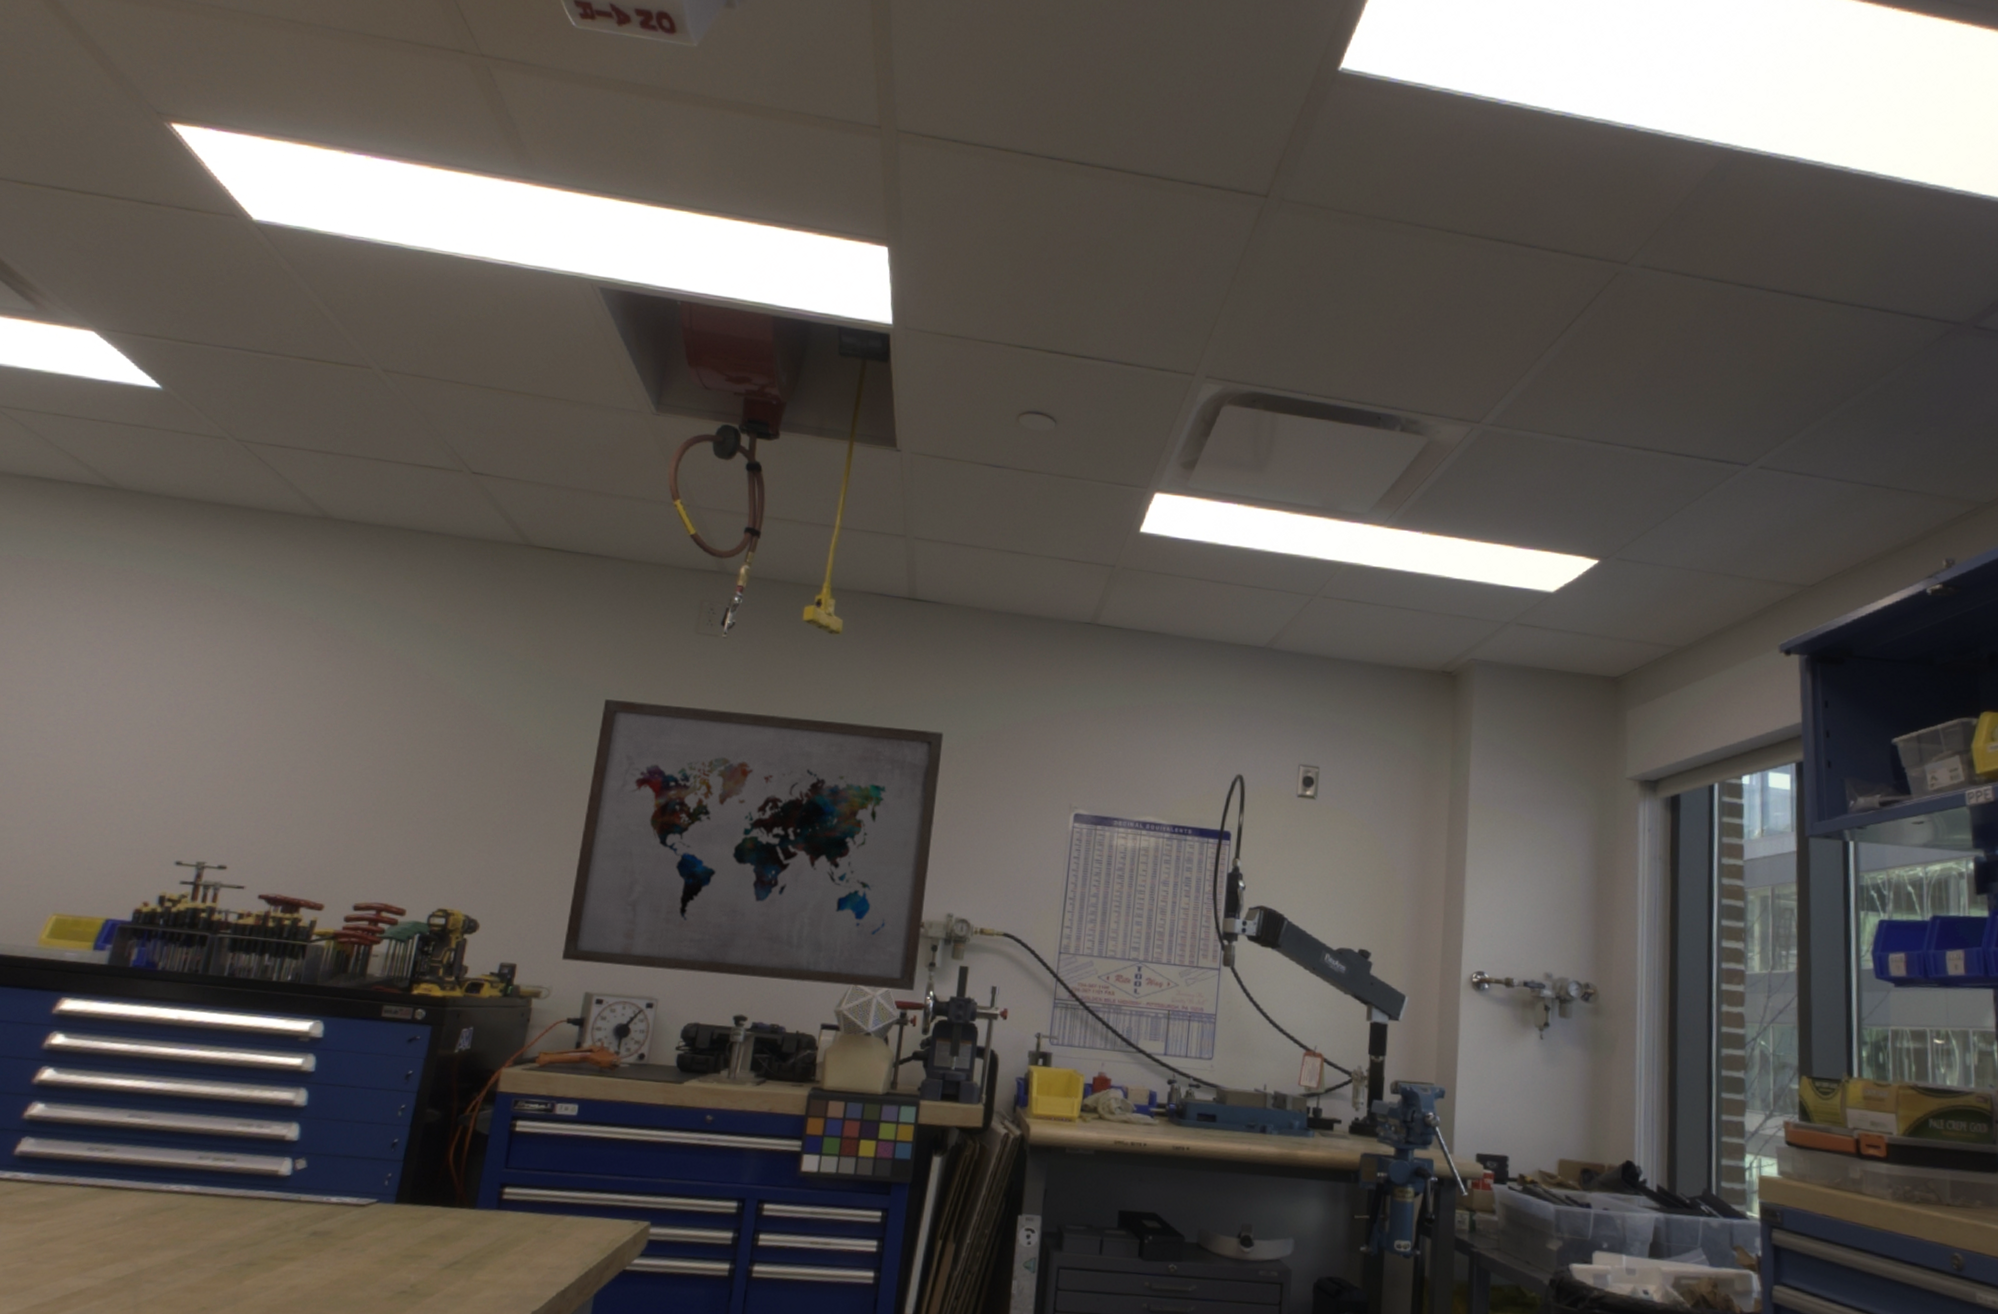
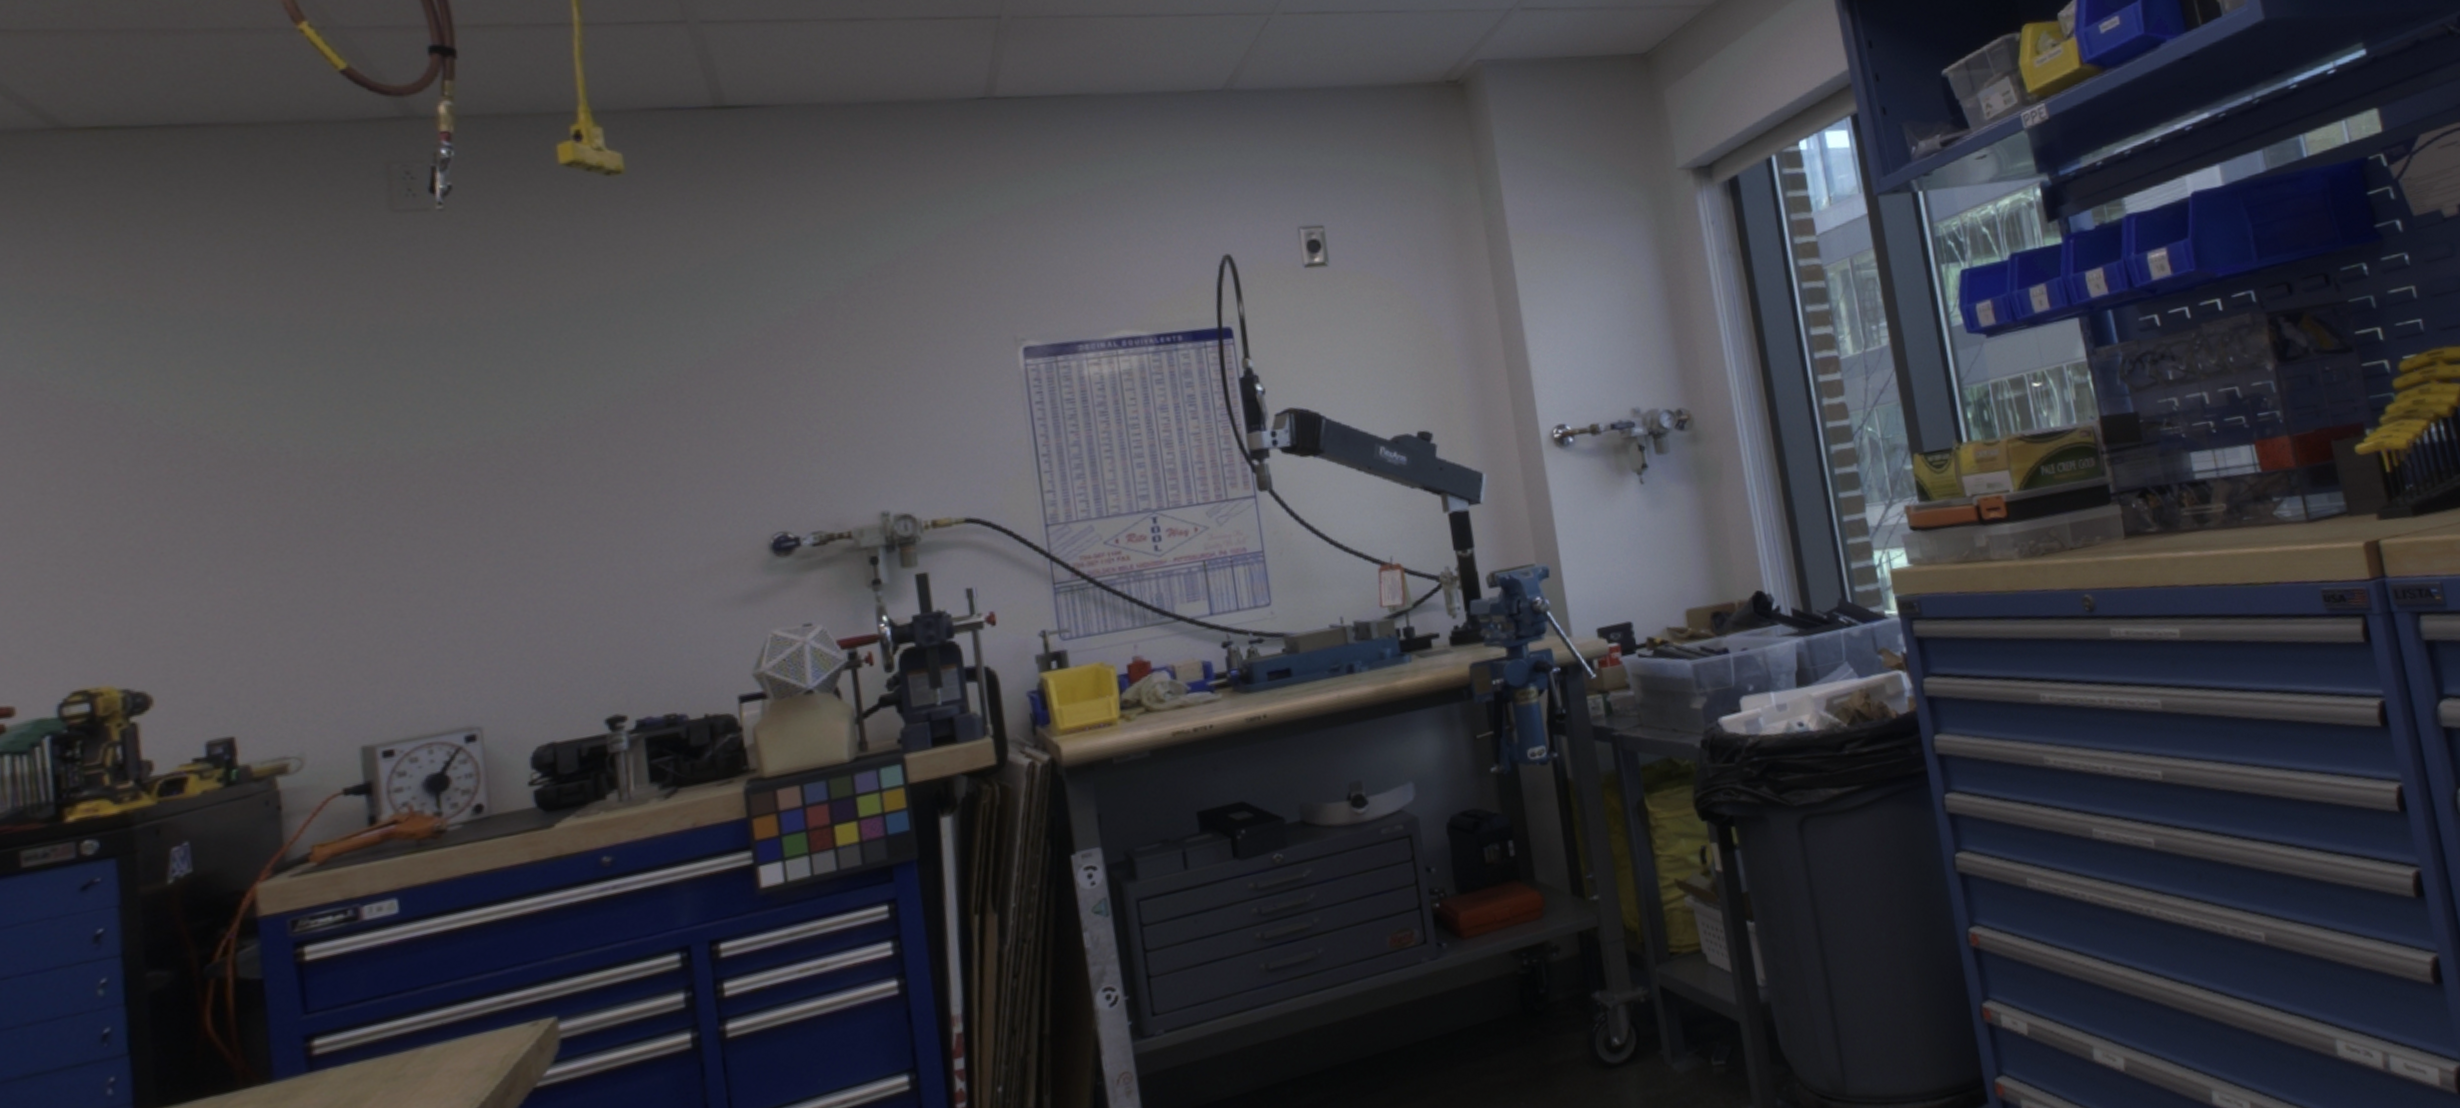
wall art: present [562,699,944,991] -> none [266,279,860,713]

